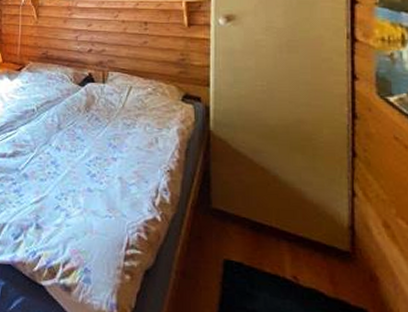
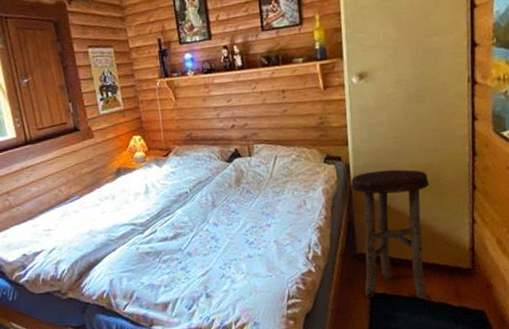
stool: none [209,118,301,279] -> present [351,169,430,299]

